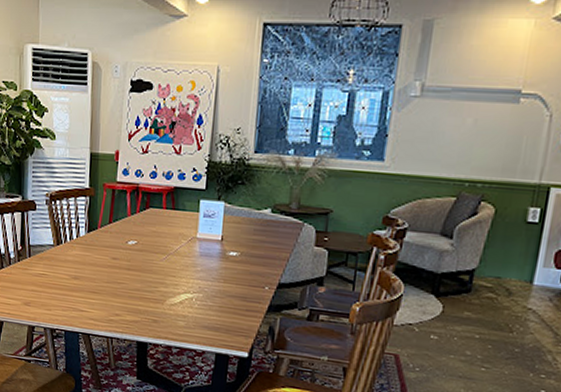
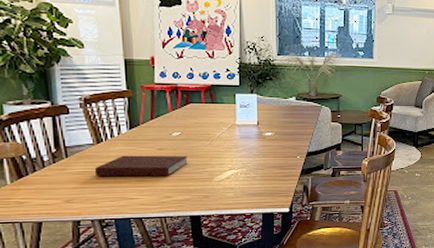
notebook: none [52,261,141,291] -> present [94,155,188,177]

